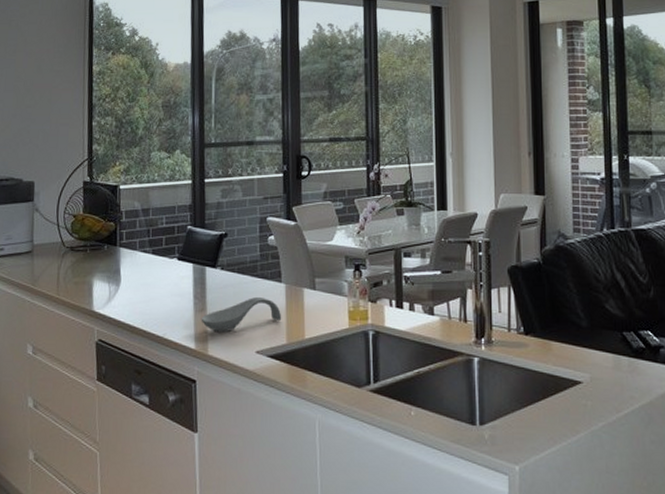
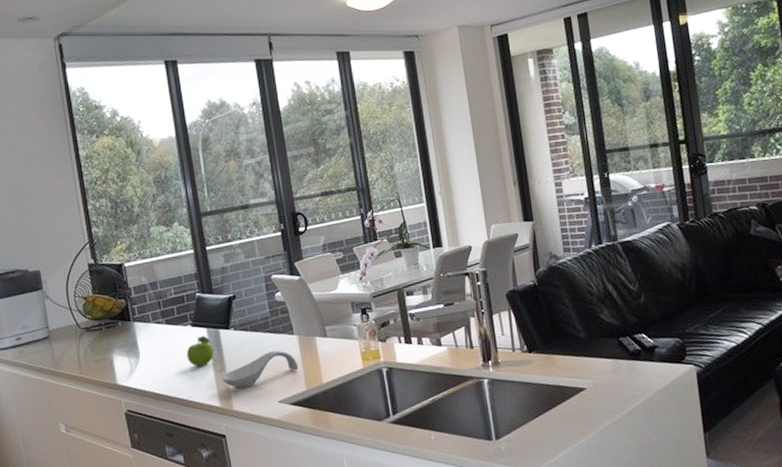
fruit: none [168,270,197,303] -> present [186,335,214,367]

